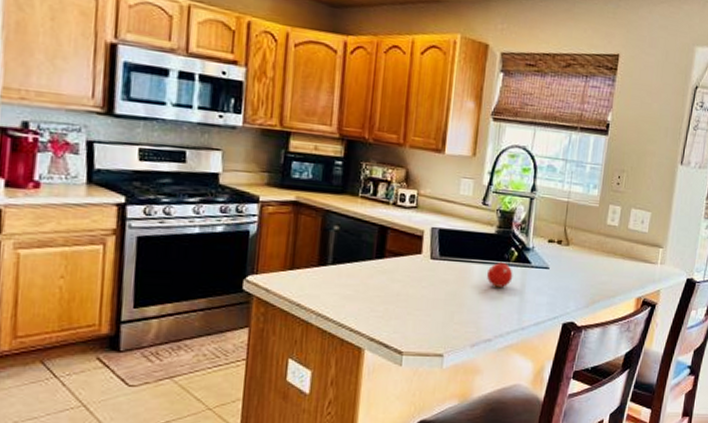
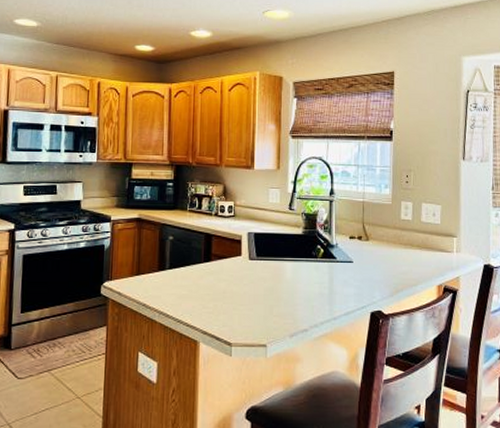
fruit: present [486,260,513,288] -> none [298,257,321,282]

